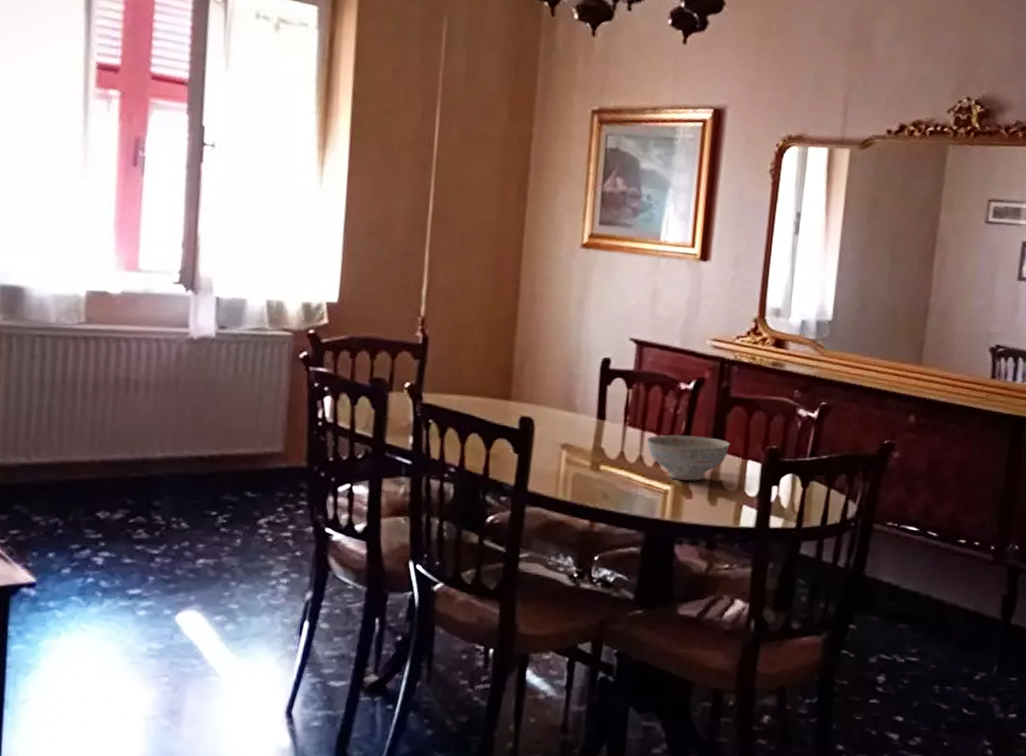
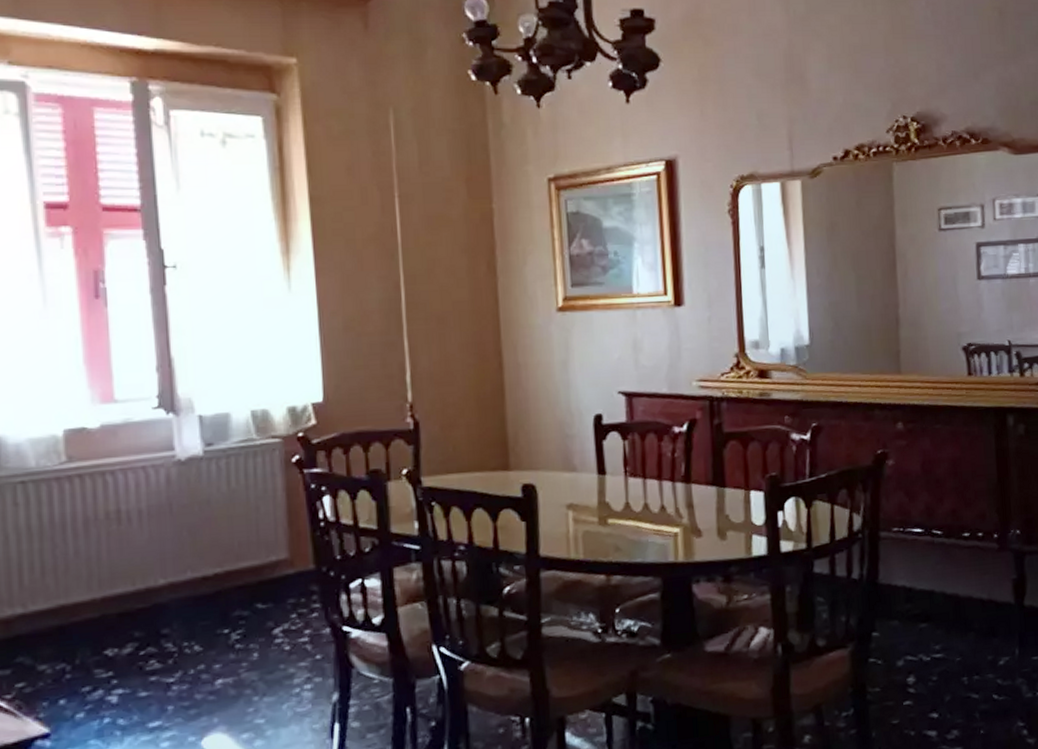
decorative bowl: present [646,434,730,481] -> none [649,474,731,521]

